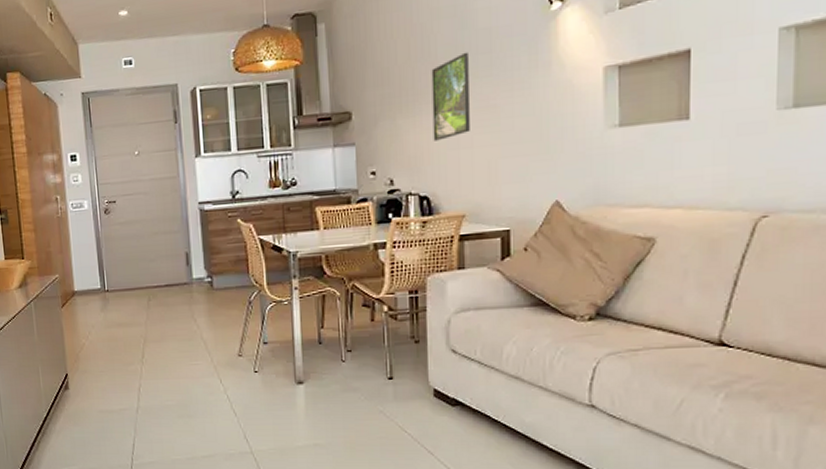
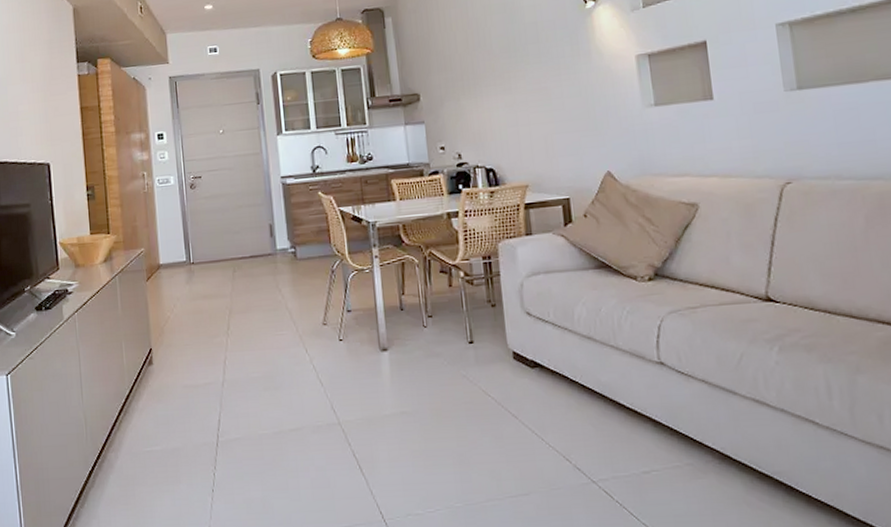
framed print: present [431,52,470,141] -> none [488,42,526,119]

